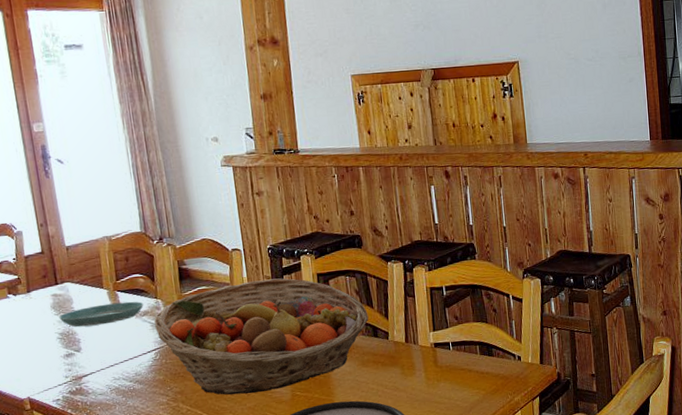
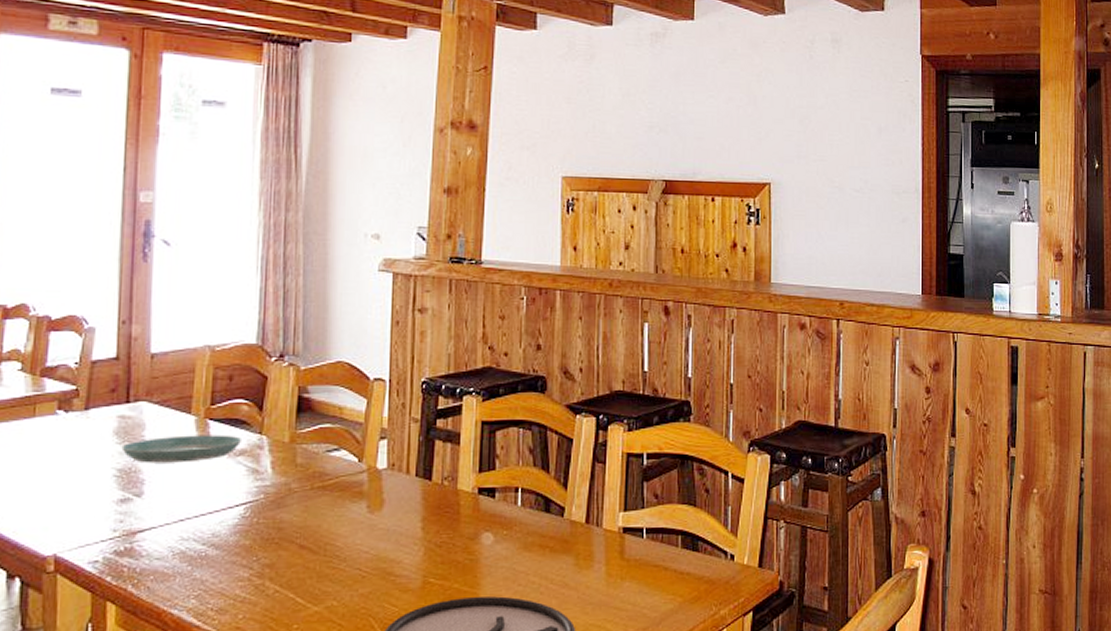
fruit basket: present [154,278,369,396] -> none [252,422,541,576]

